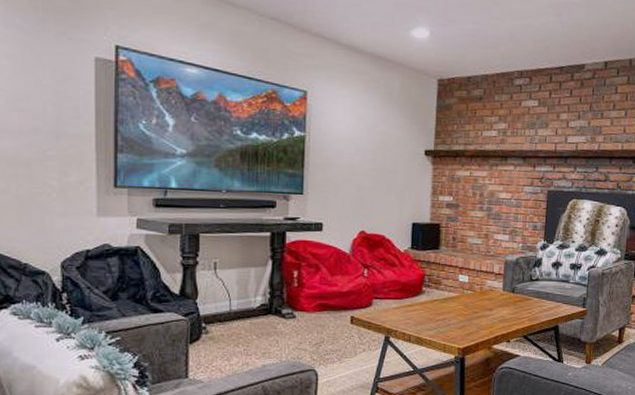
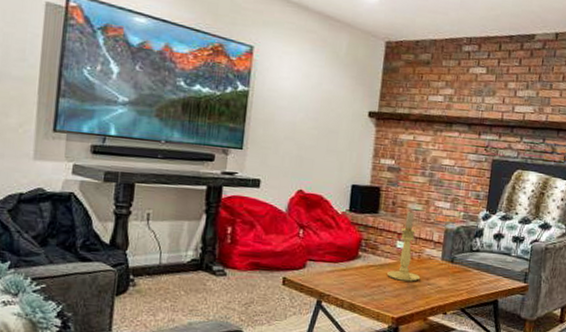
candle holder: none [451,244,484,313] -> present [387,210,421,282]

